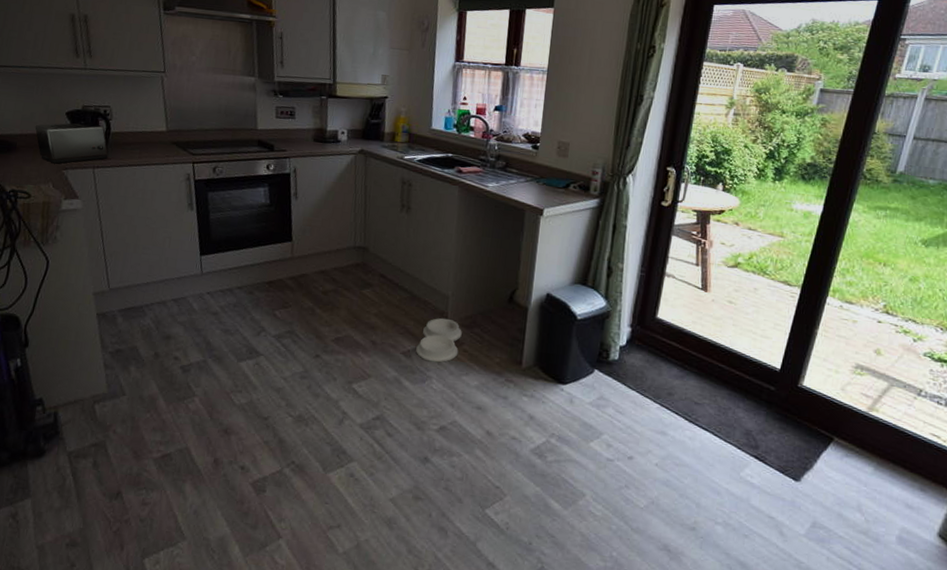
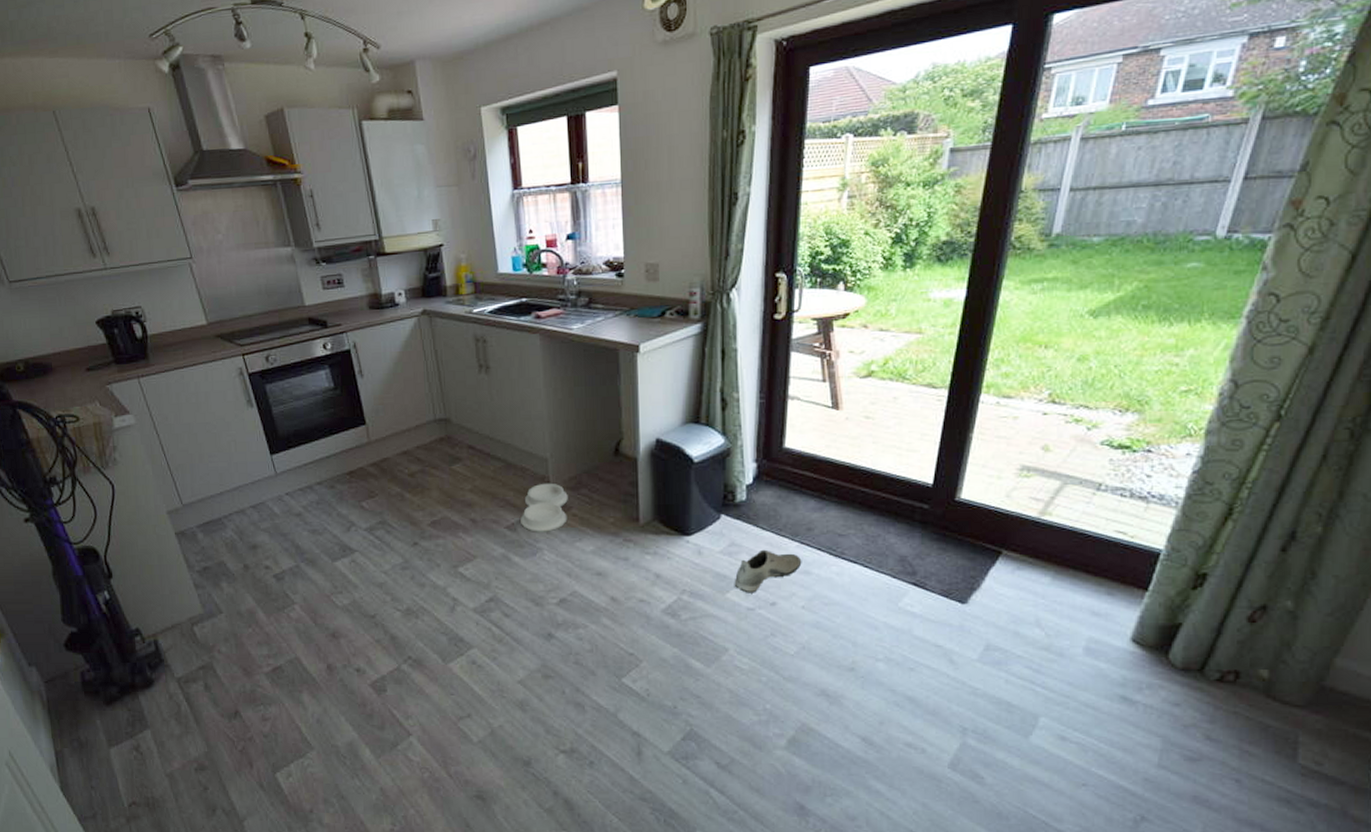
toaster: present [35,122,109,164] -> none [66,327,151,380]
athletic shoe: none [598,406,661,446] -> present [734,549,802,593]

